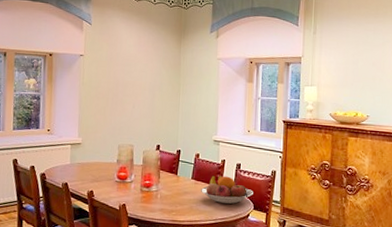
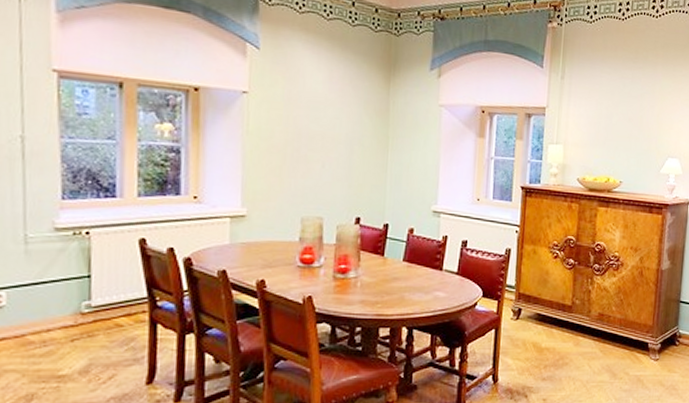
fruit bowl: present [201,175,253,204] -> none [415,256,483,292]

